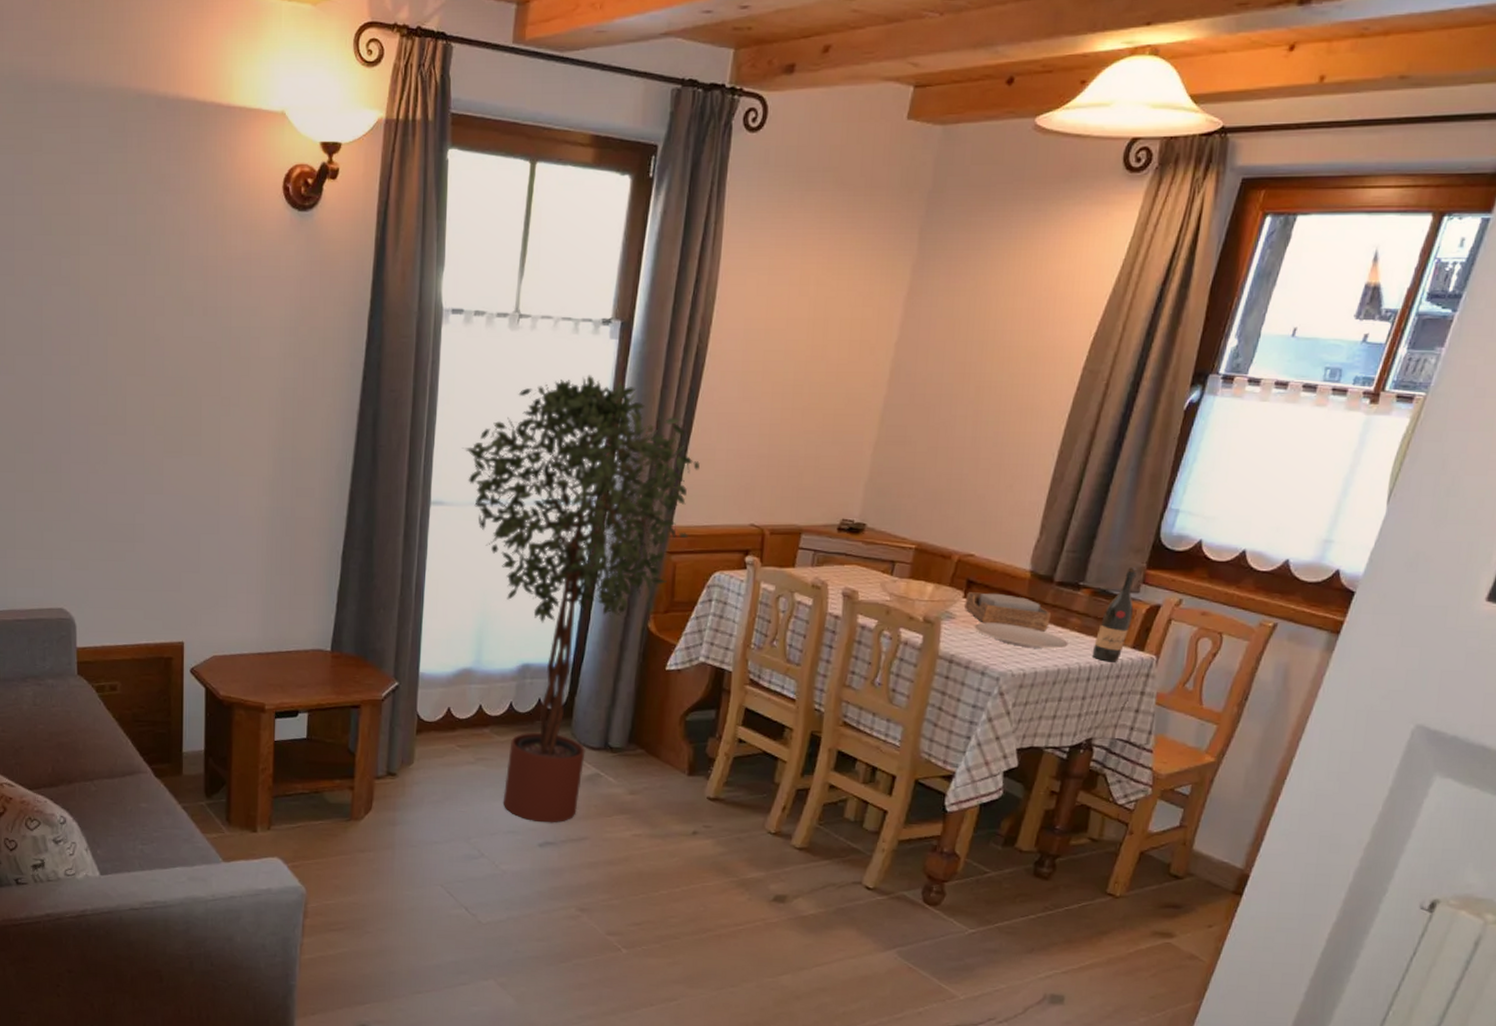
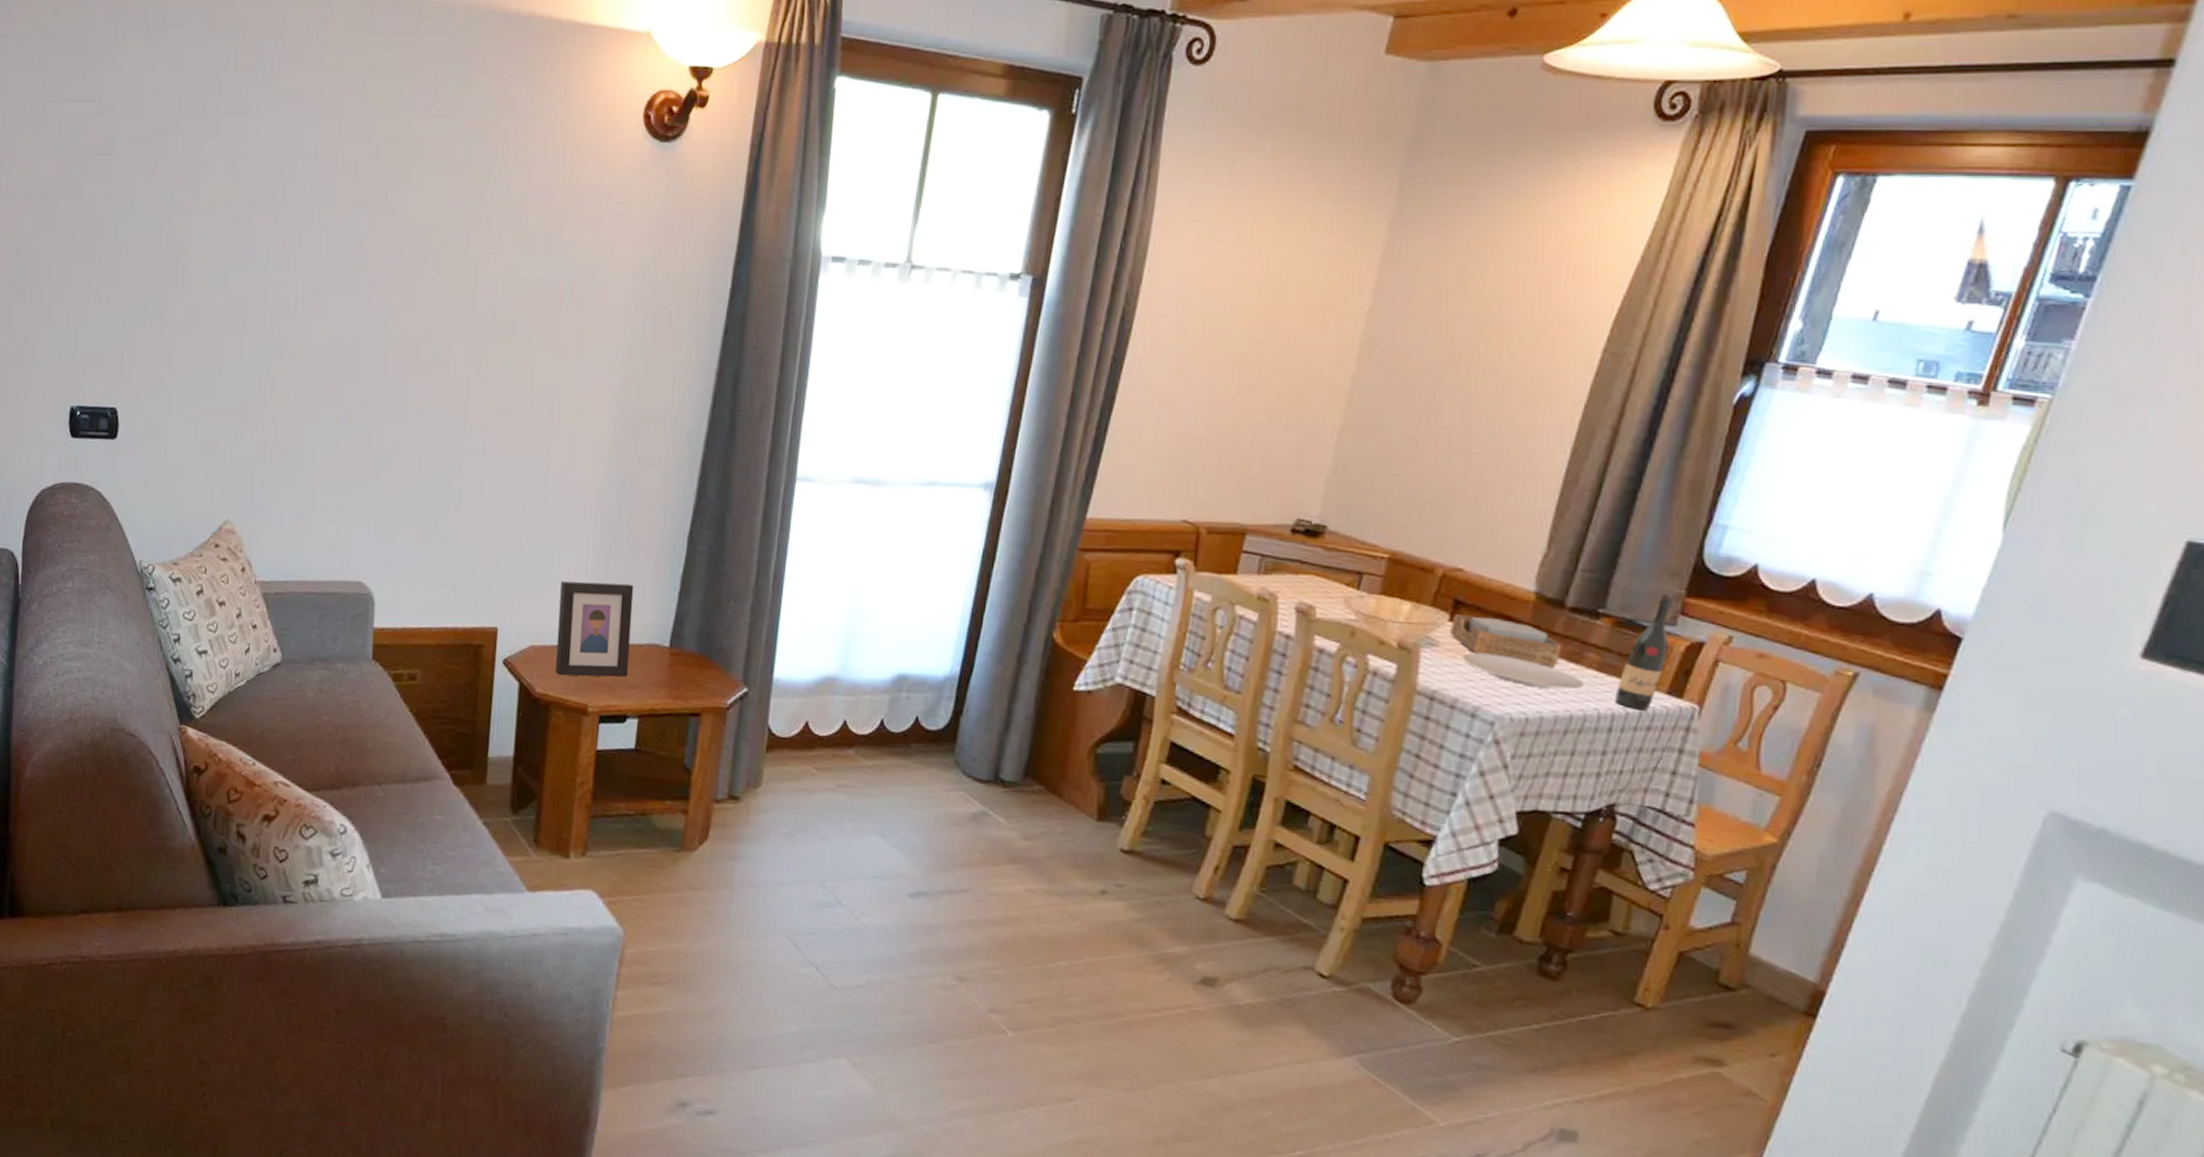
picture frame: none [235,599,298,680] -> present [555,581,634,678]
potted tree: present [461,375,700,823] -> none [836,337,1122,870]

